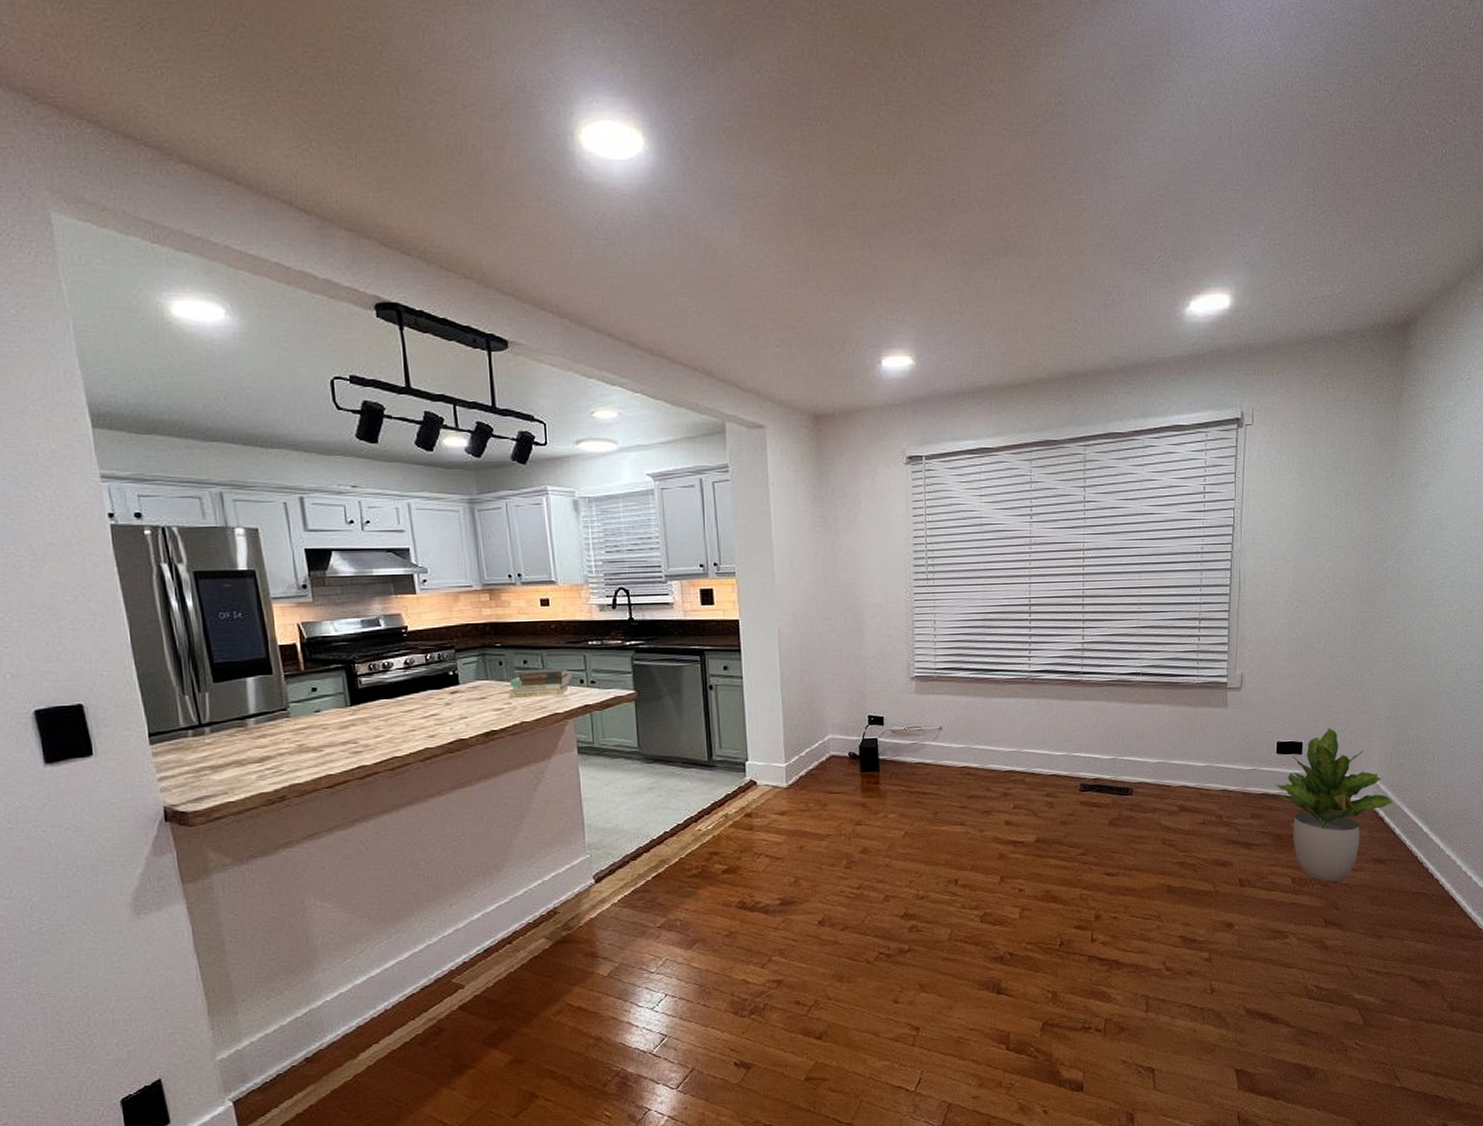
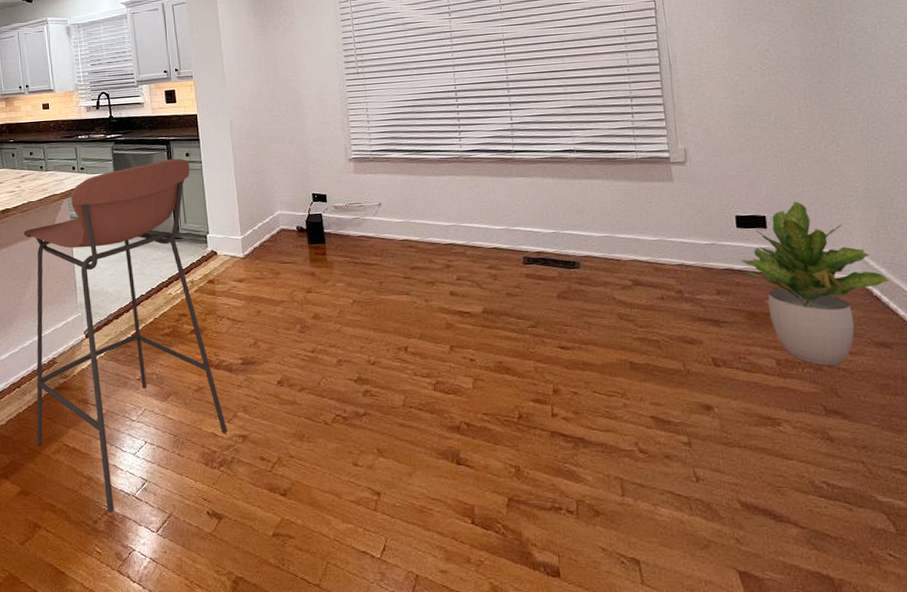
books: present [507,667,573,698] -> none [18,157,67,183]
bar stool: none [515,672,761,1074] -> present [23,158,228,513]

